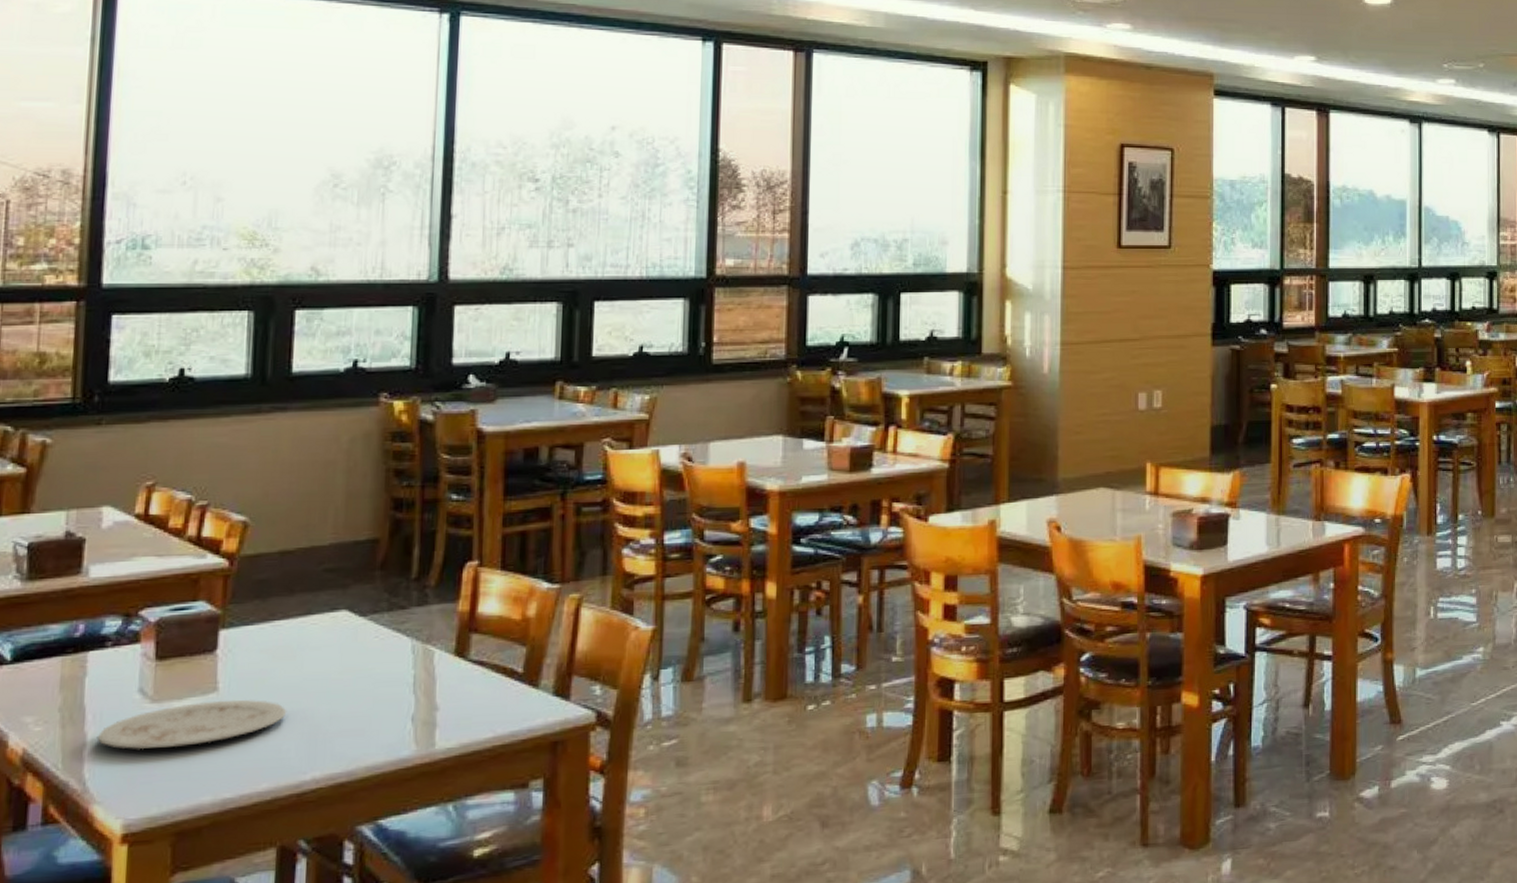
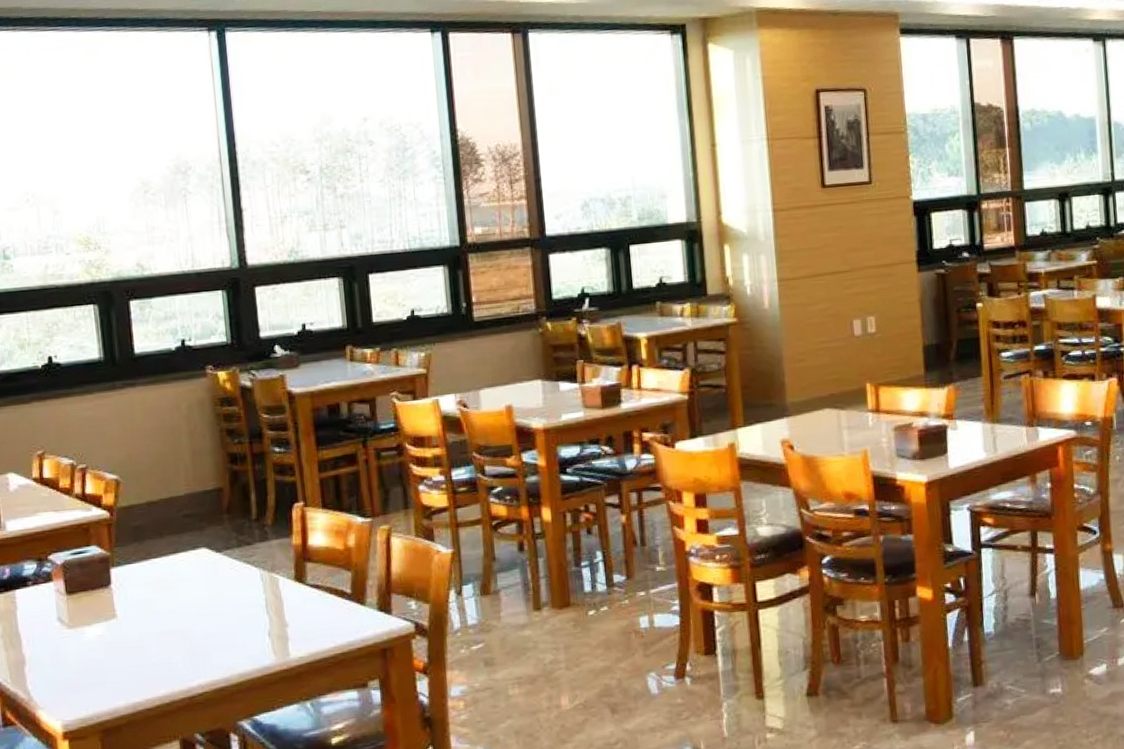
plate: present [96,700,287,750] -> none [32,623,172,666]

